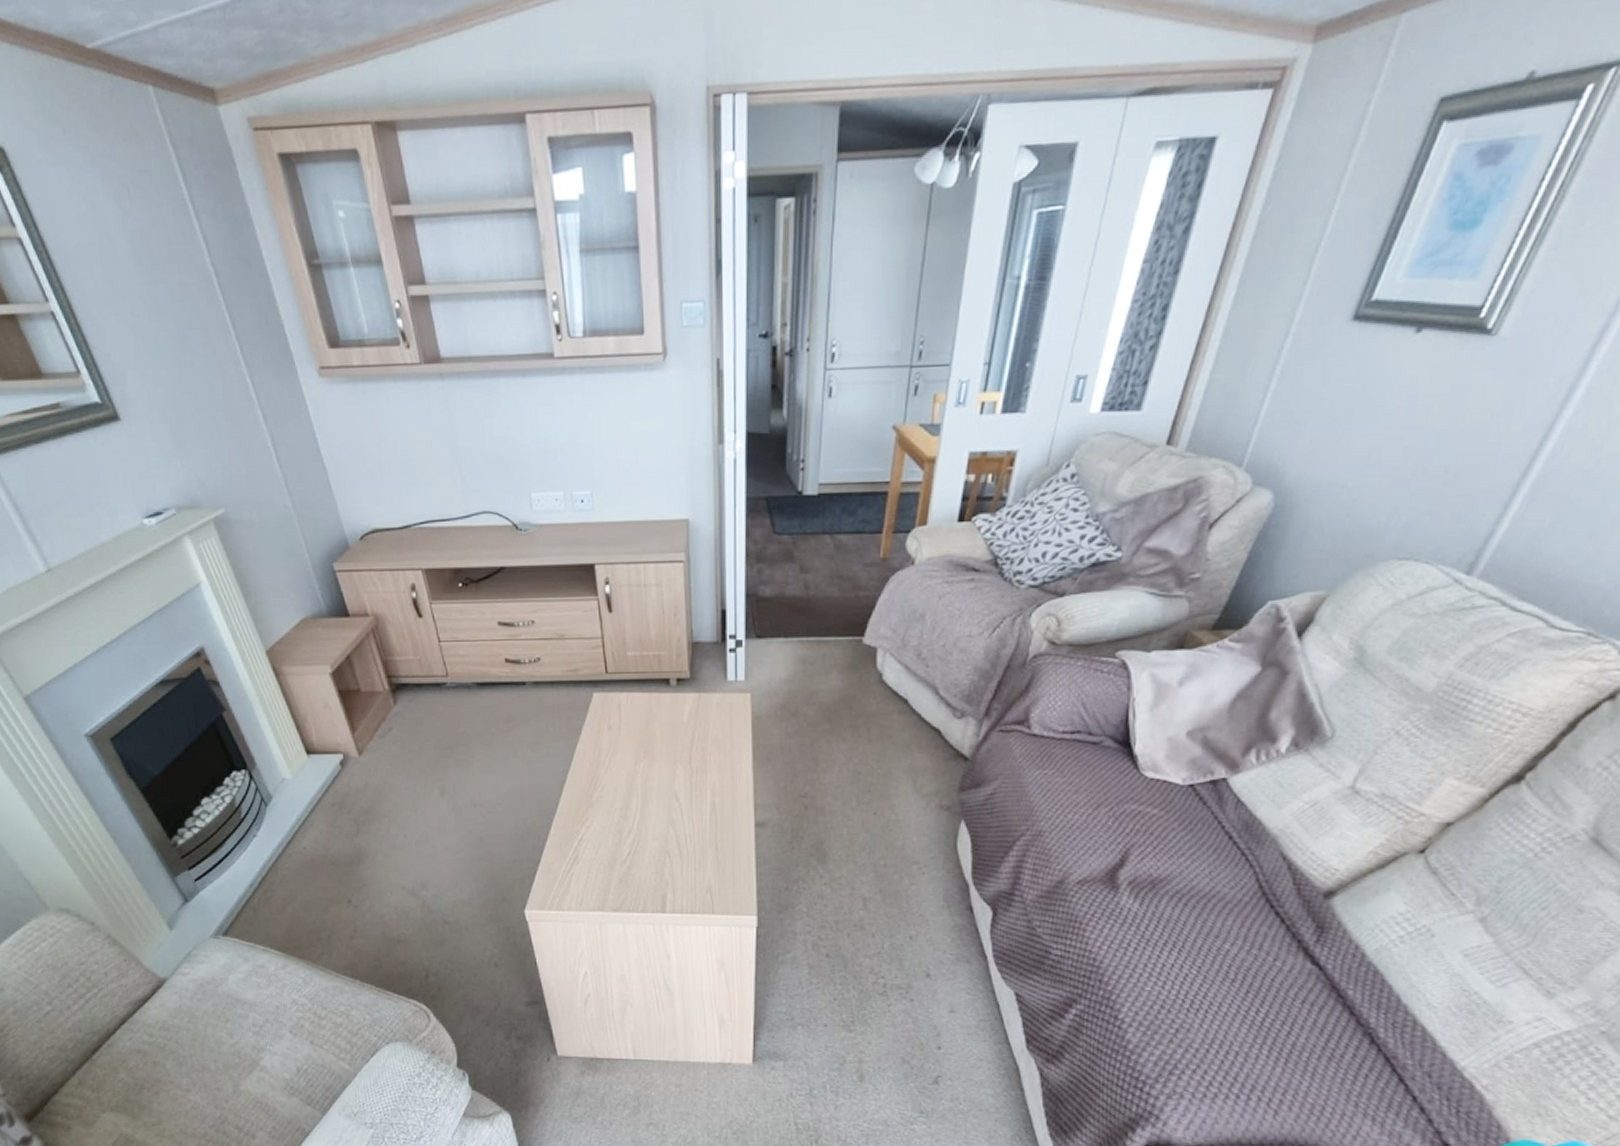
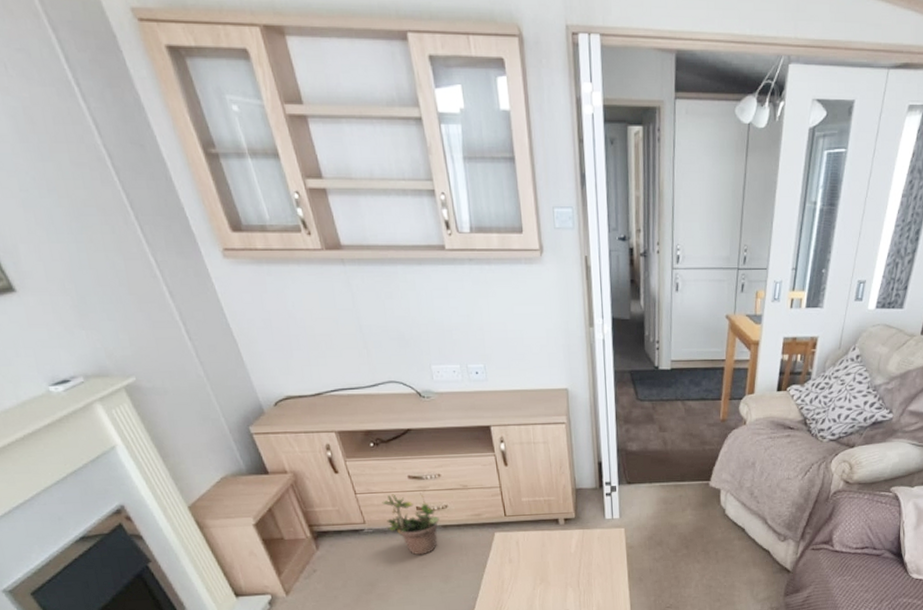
potted plant: none [467,639,530,717] -> present [382,490,439,556]

